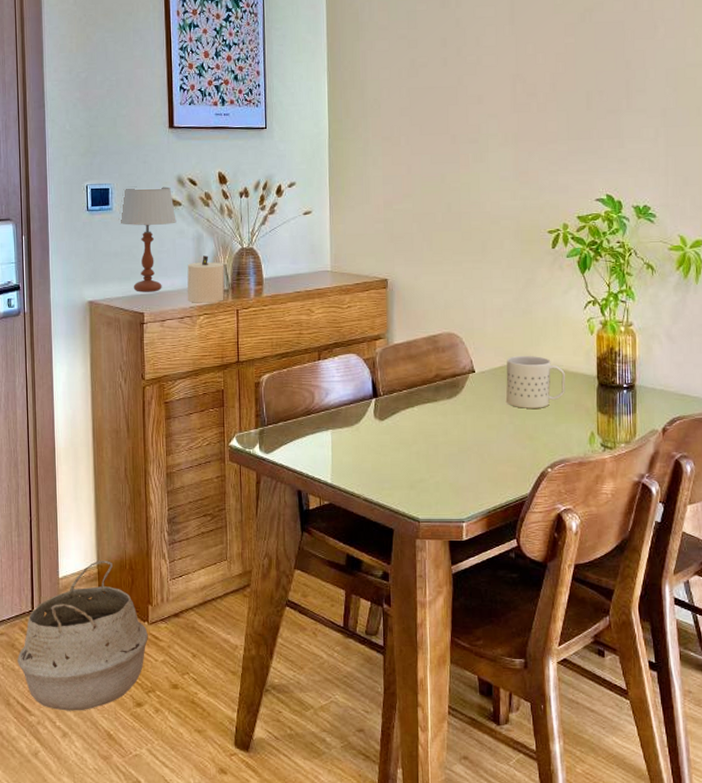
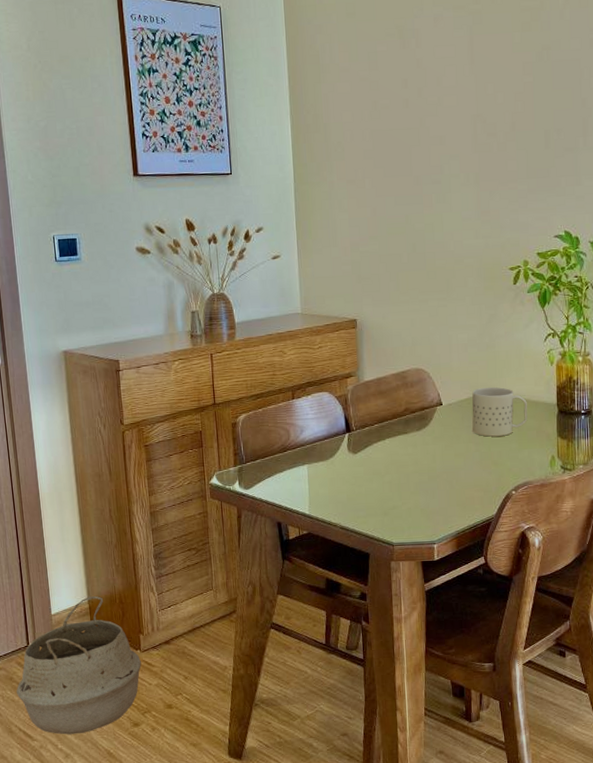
table lamp: present [118,186,176,292] -> none [88,235,146,341]
candle: present [187,255,225,303] -> none [159,302,198,349]

